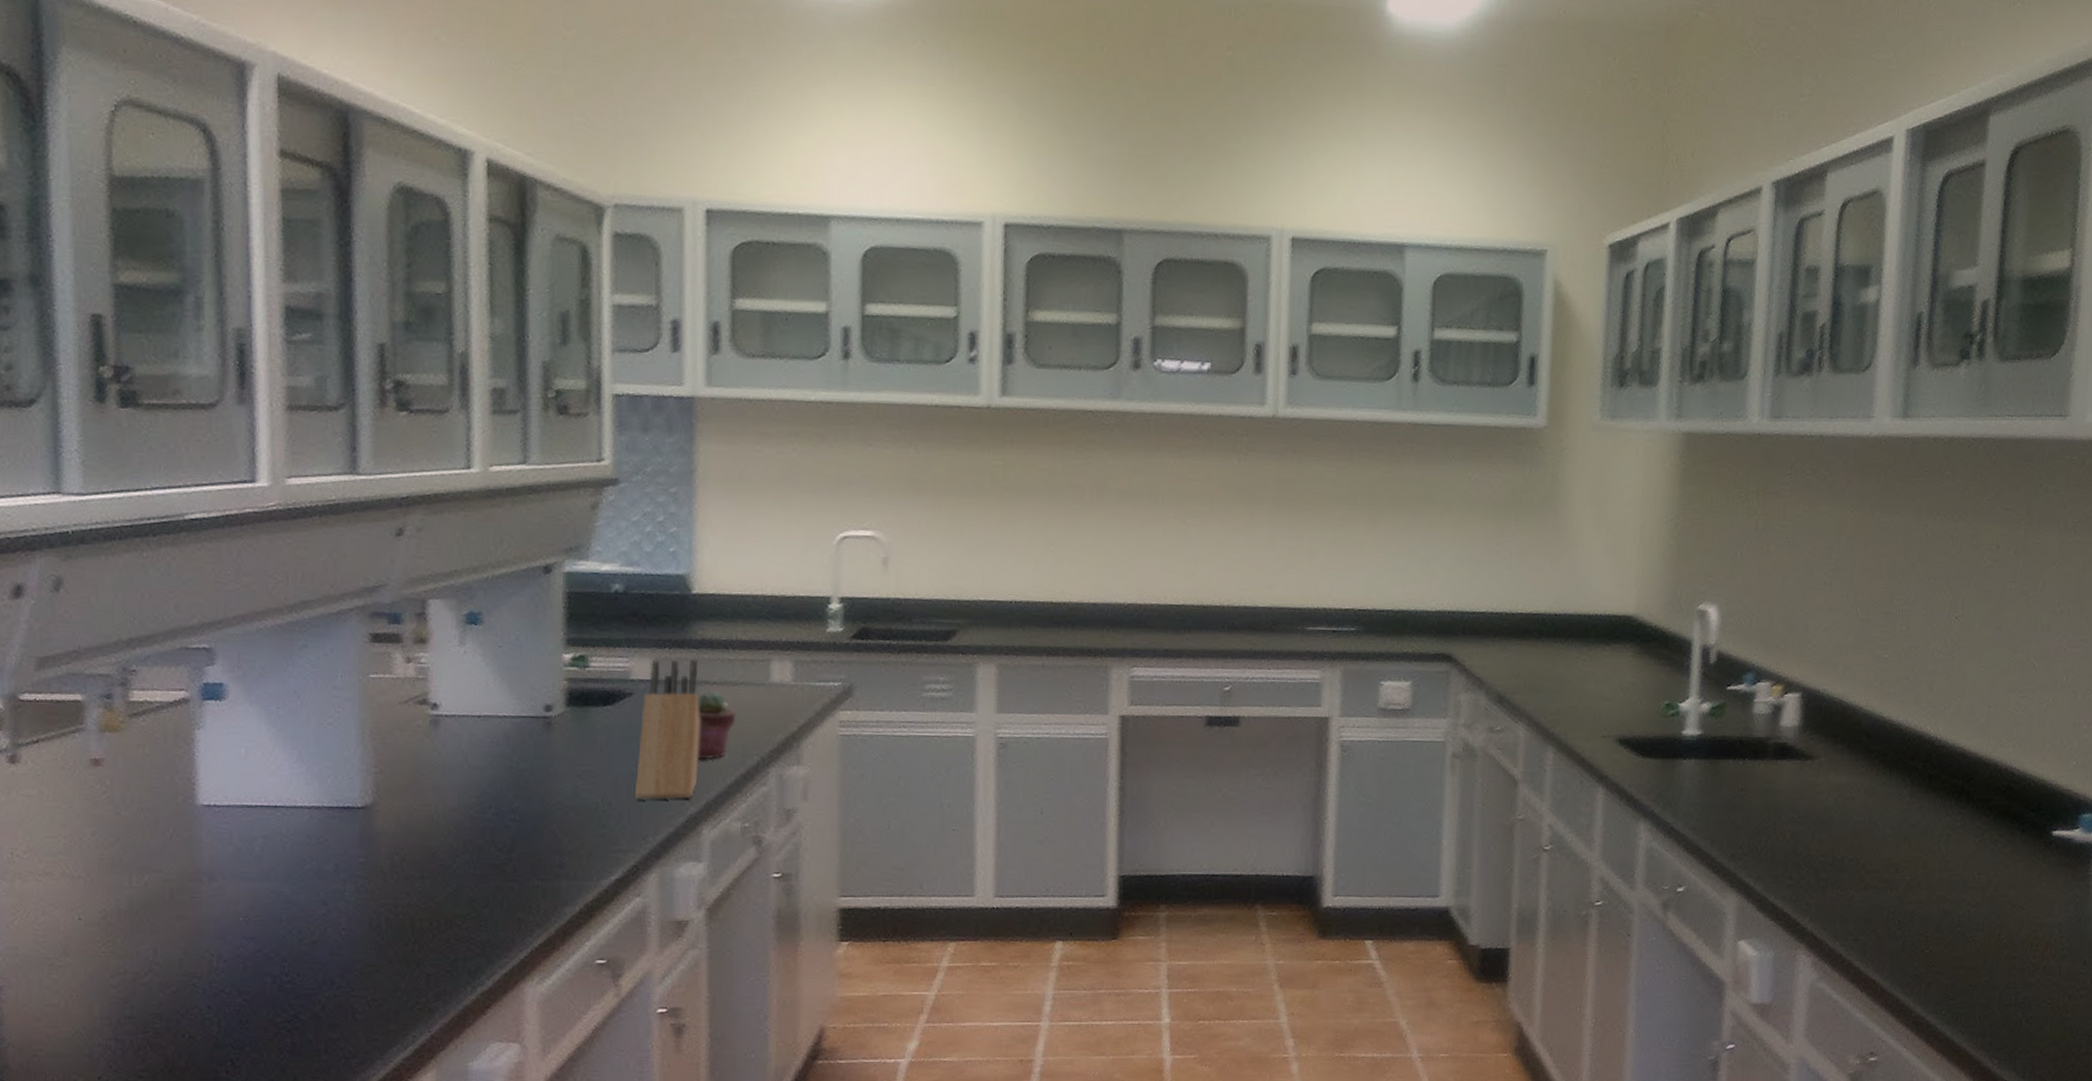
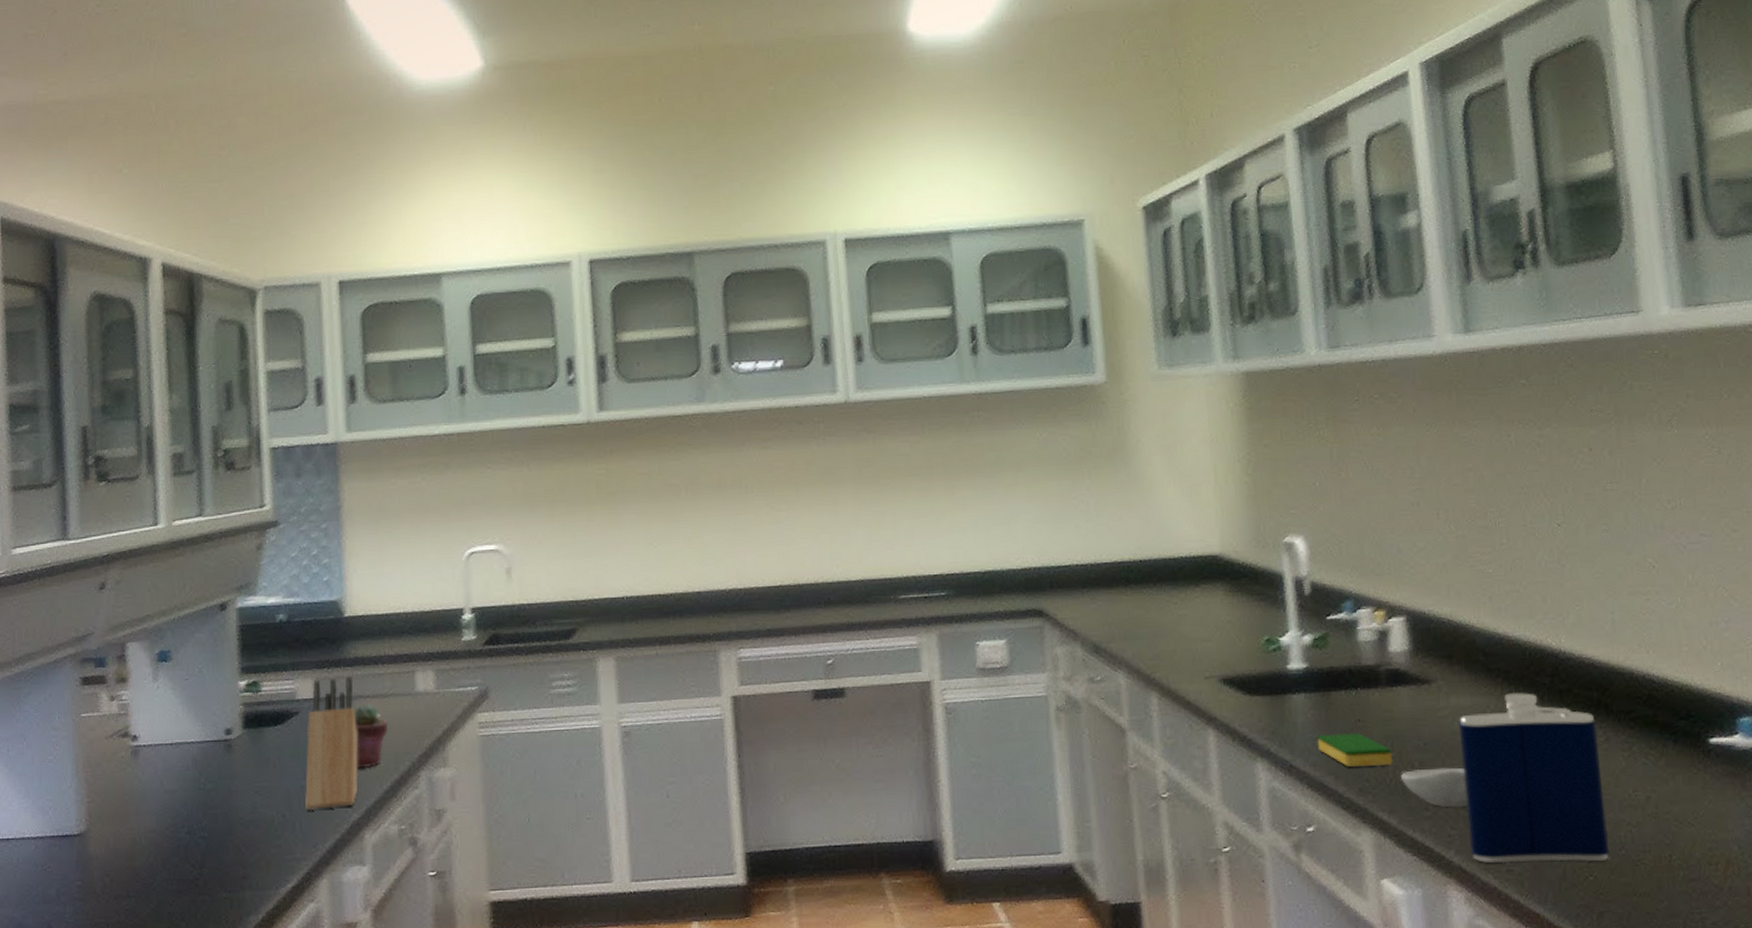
dish sponge: none [1699,800,1768,835] -> present [1316,733,1393,767]
spoon rest: none [1771,840,1831,878] -> present [1400,767,1467,808]
flask: none [1823,775,1957,936] -> present [1458,693,1610,863]

